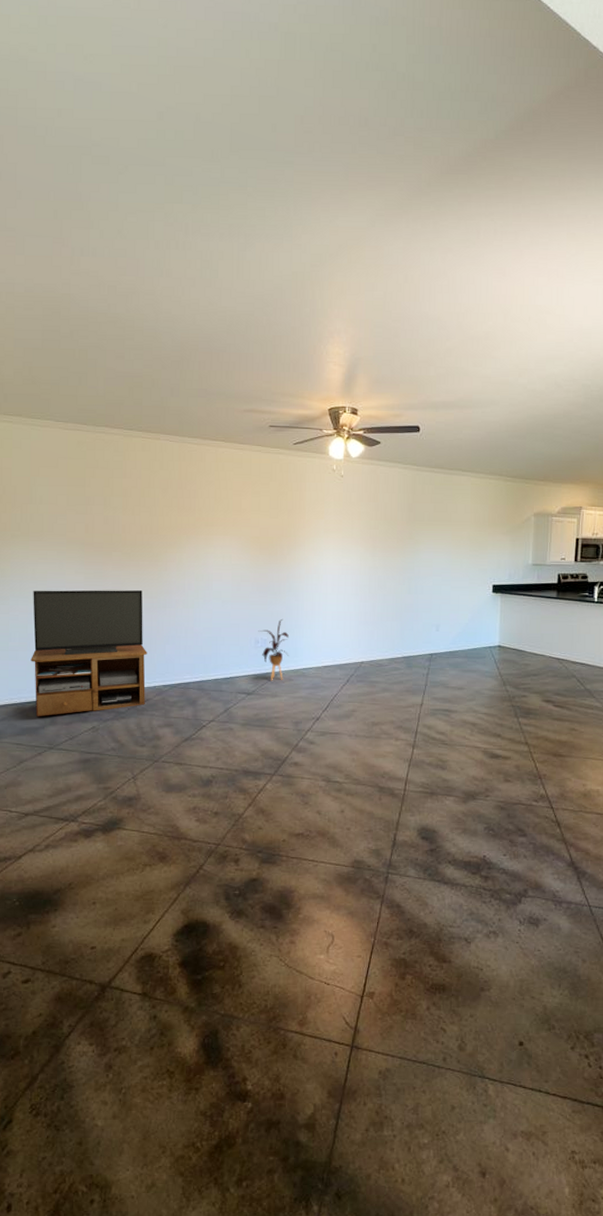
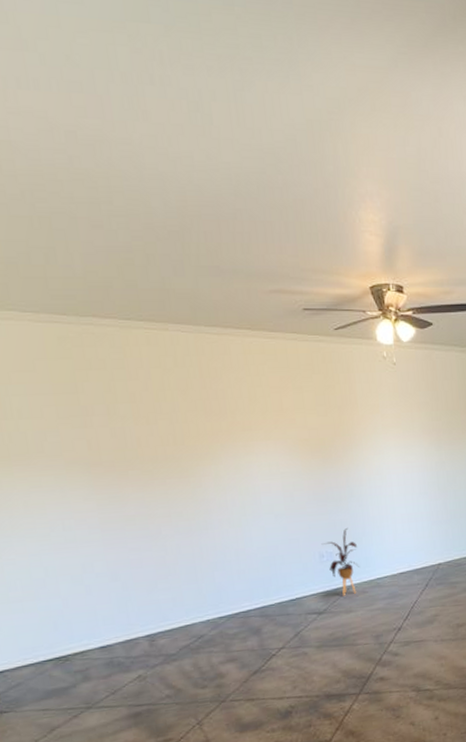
tv stand: present [31,590,147,717] -> none [30,513,200,676]

